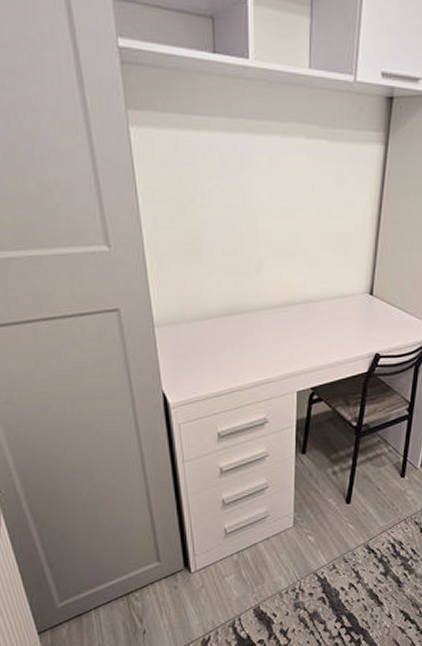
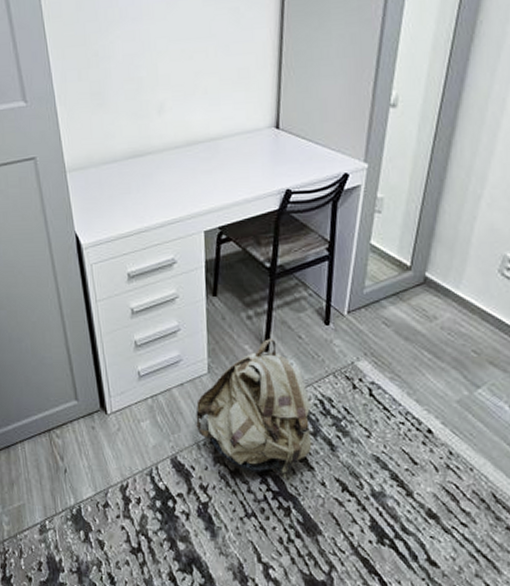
backpack: none [280,492,385,616] -> present [195,339,312,479]

